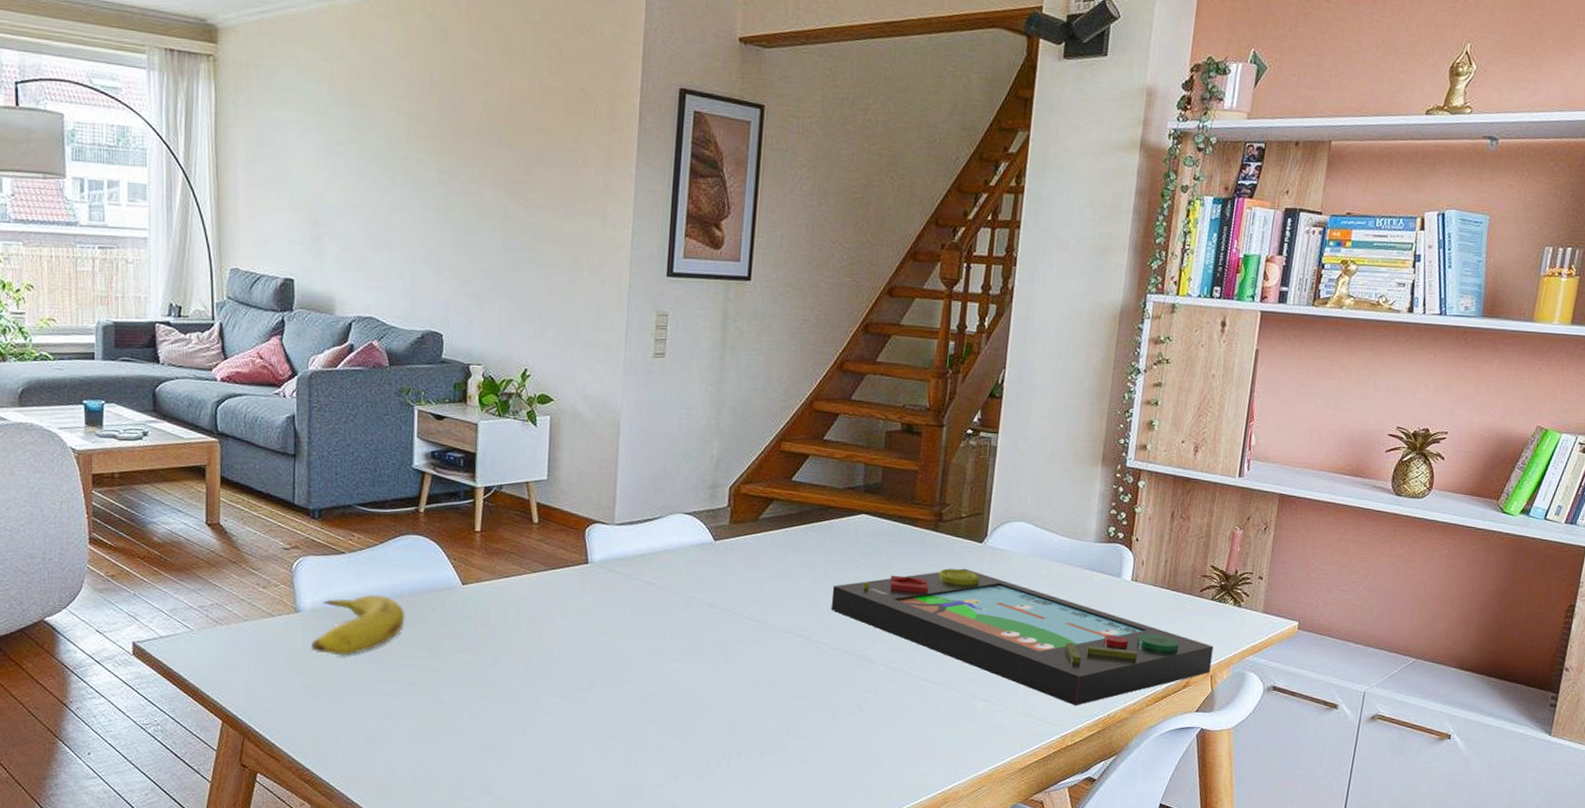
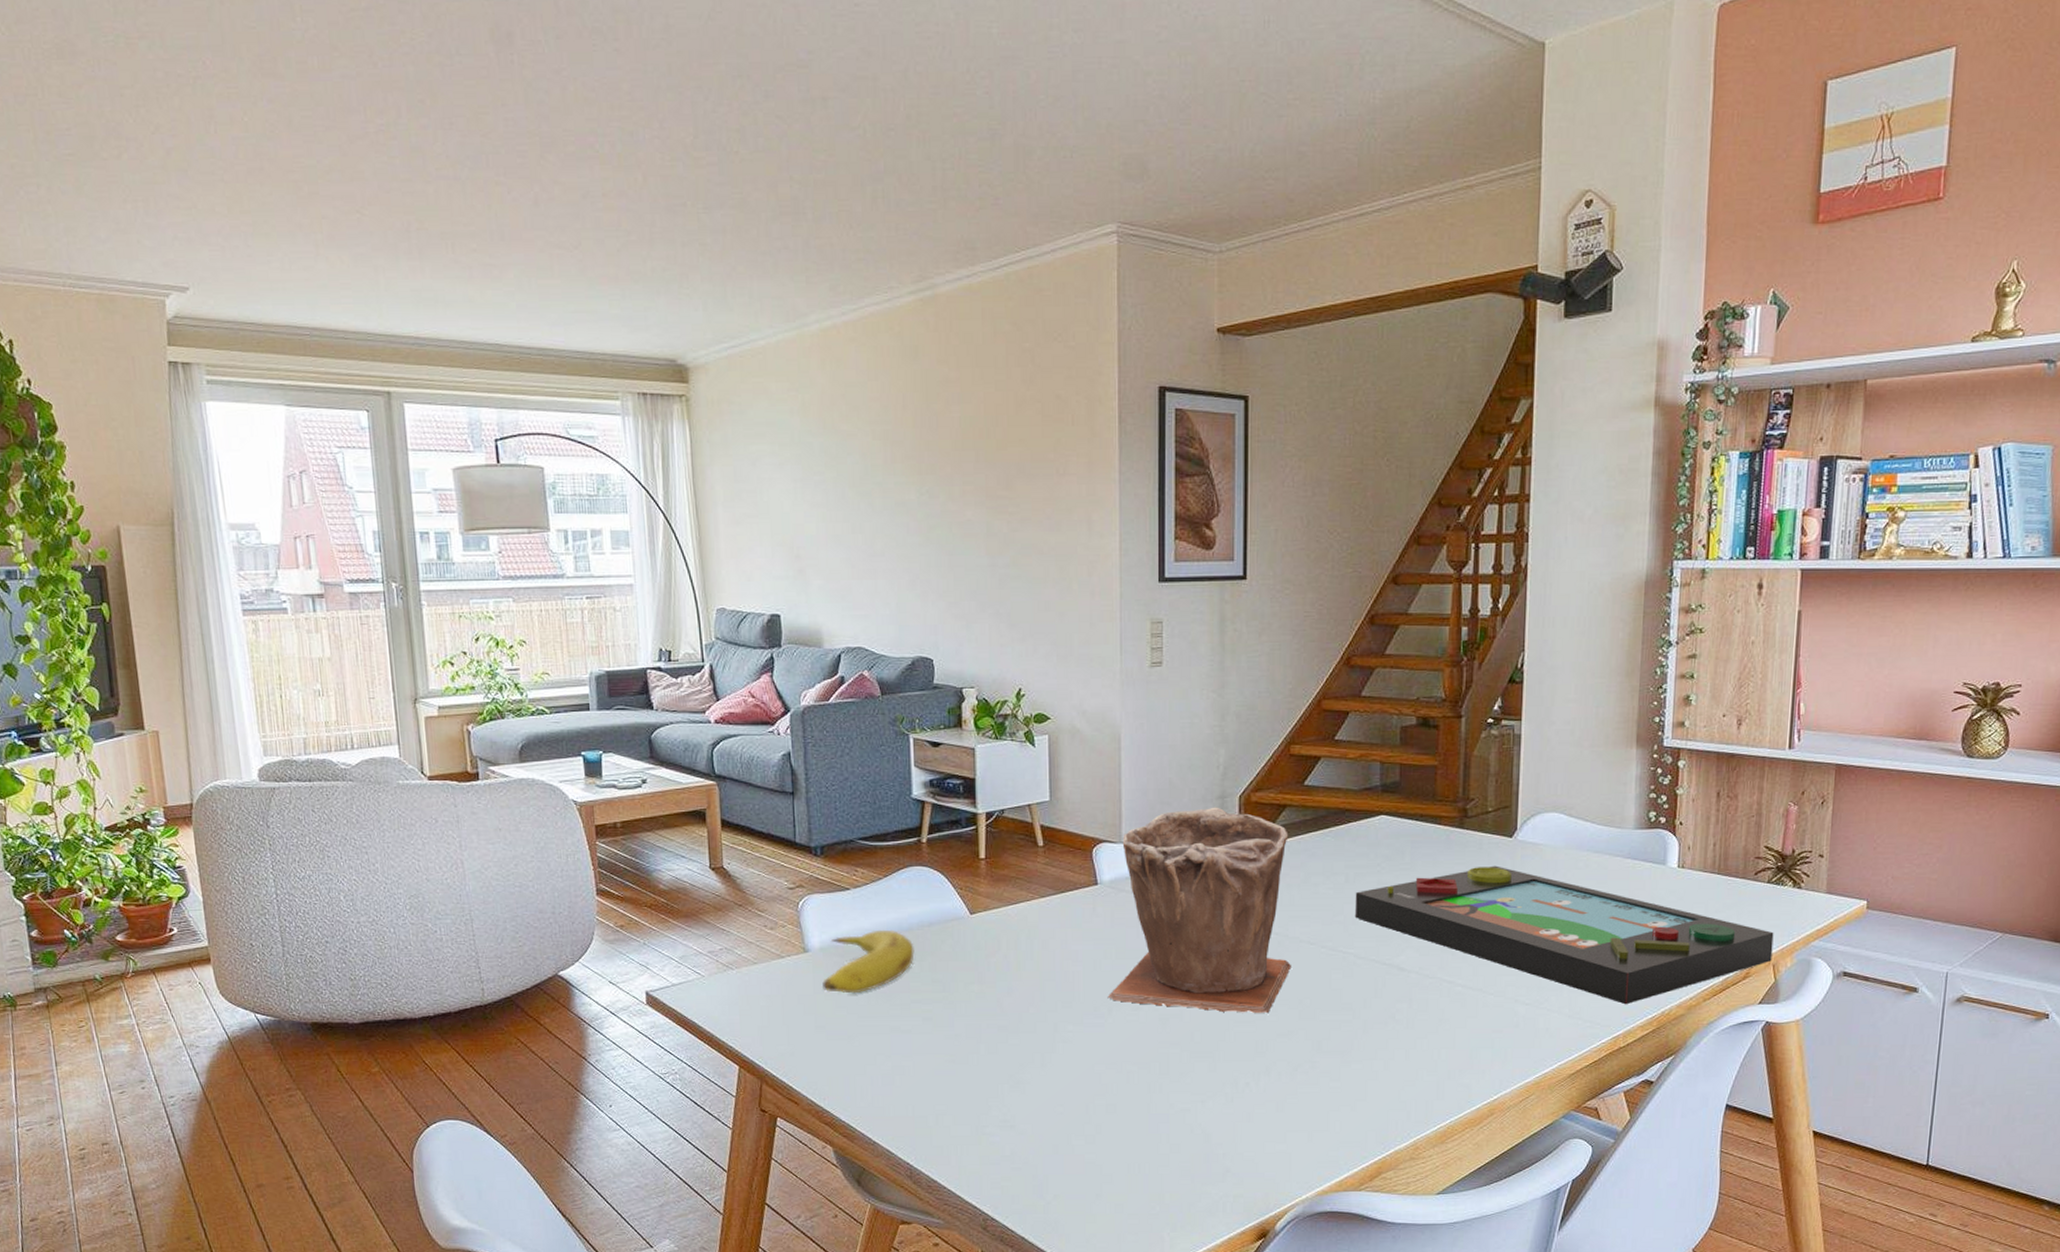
plant pot: none [590,496,774,697] -> present [1107,807,1291,1014]

